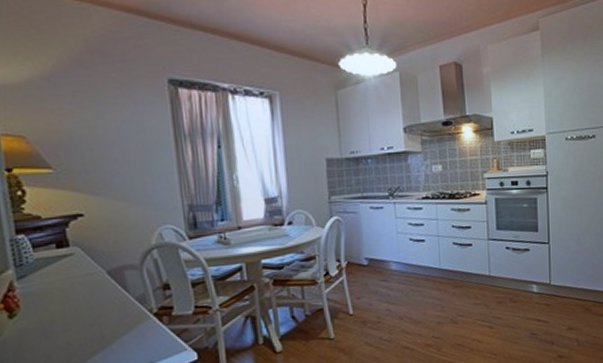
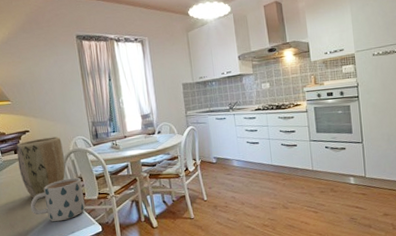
plant pot: none [59,224,143,315] -> present [16,136,66,198]
mug: none [80,284,173,349] -> present [30,177,85,222]

